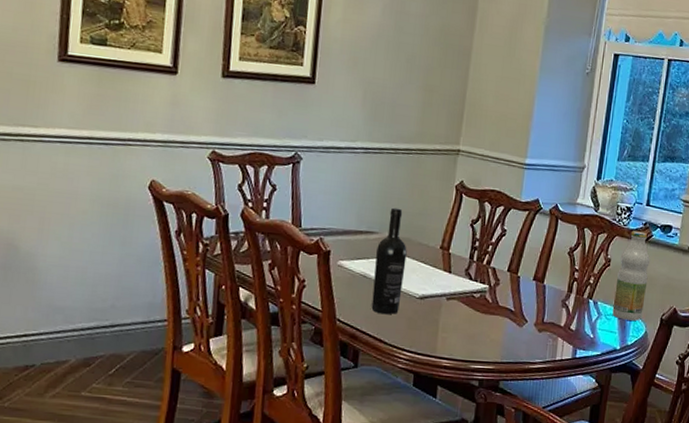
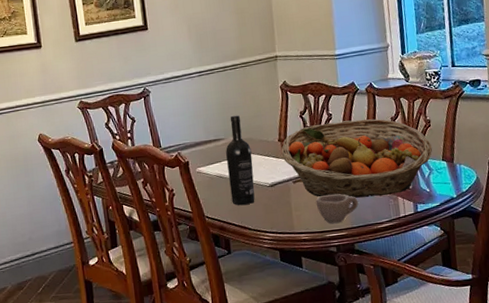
fruit basket: none [441,238,607,334] -> present [281,119,433,198]
cup: none [467,320,514,355] -> present [316,193,359,224]
bottle: present [612,231,651,321] -> none [438,90,471,171]

